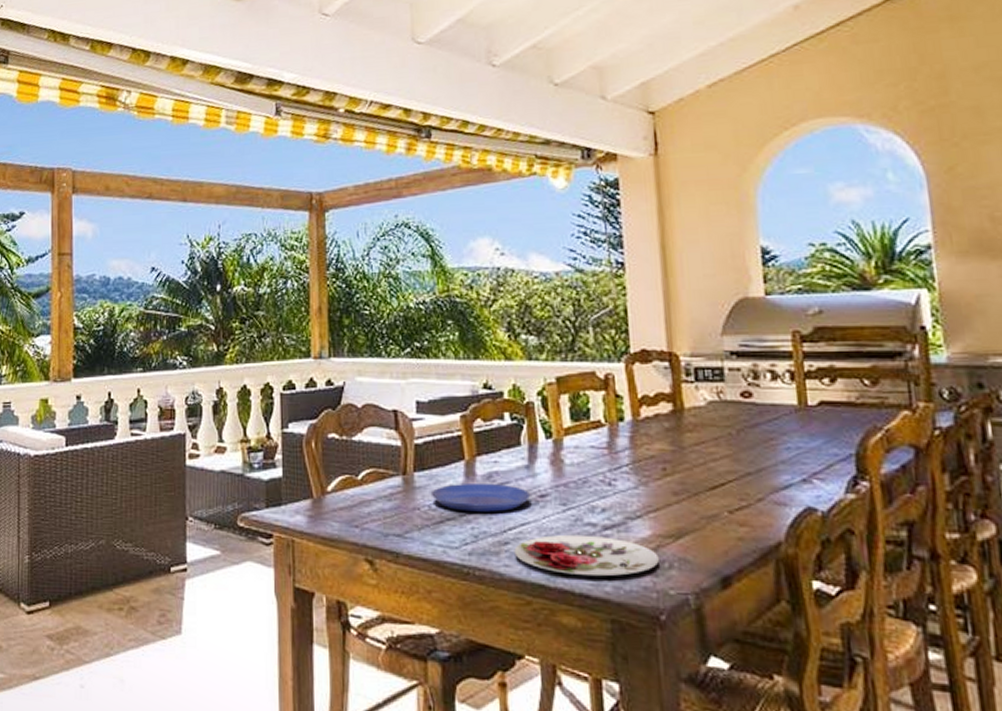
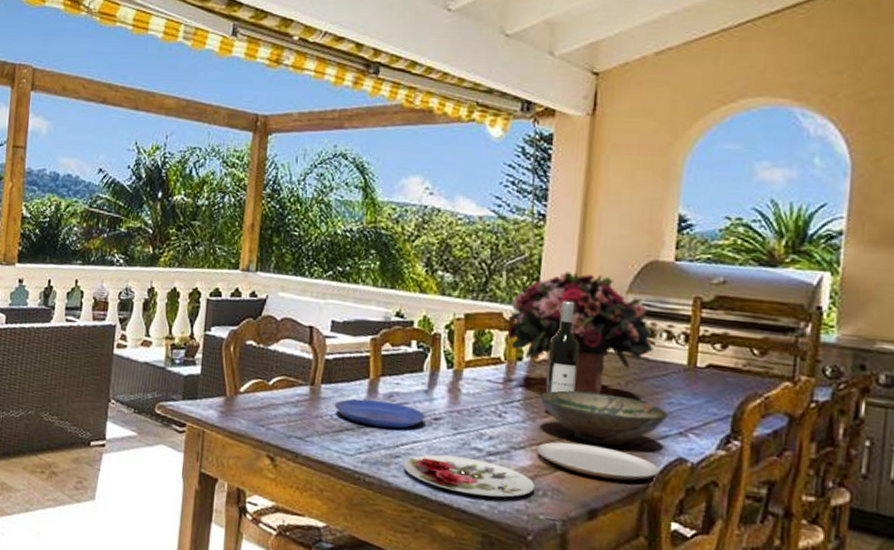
bouquet: none [596,319,760,449] -> present [502,271,654,395]
bowl: none [649,446,788,503] -> present [540,390,668,447]
bottle: none [650,350,685,475] -> present [545,300,580,413]
plate: none [655,504,789,540] -> present [537,442,659,481]

